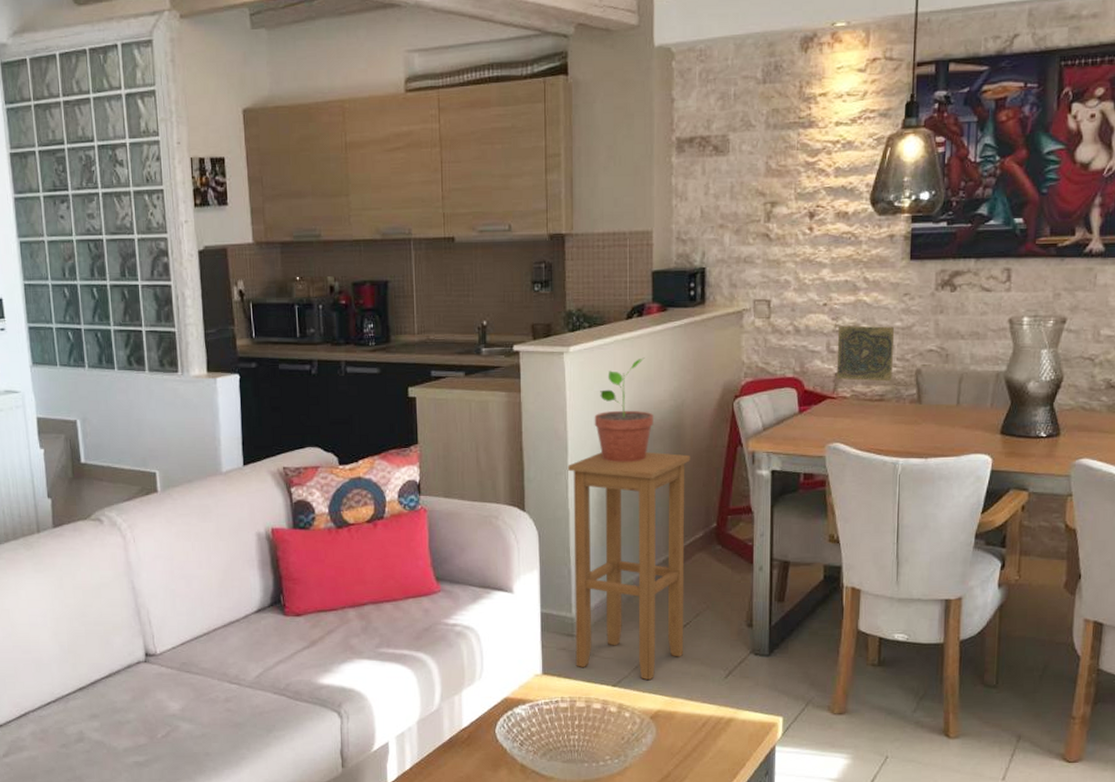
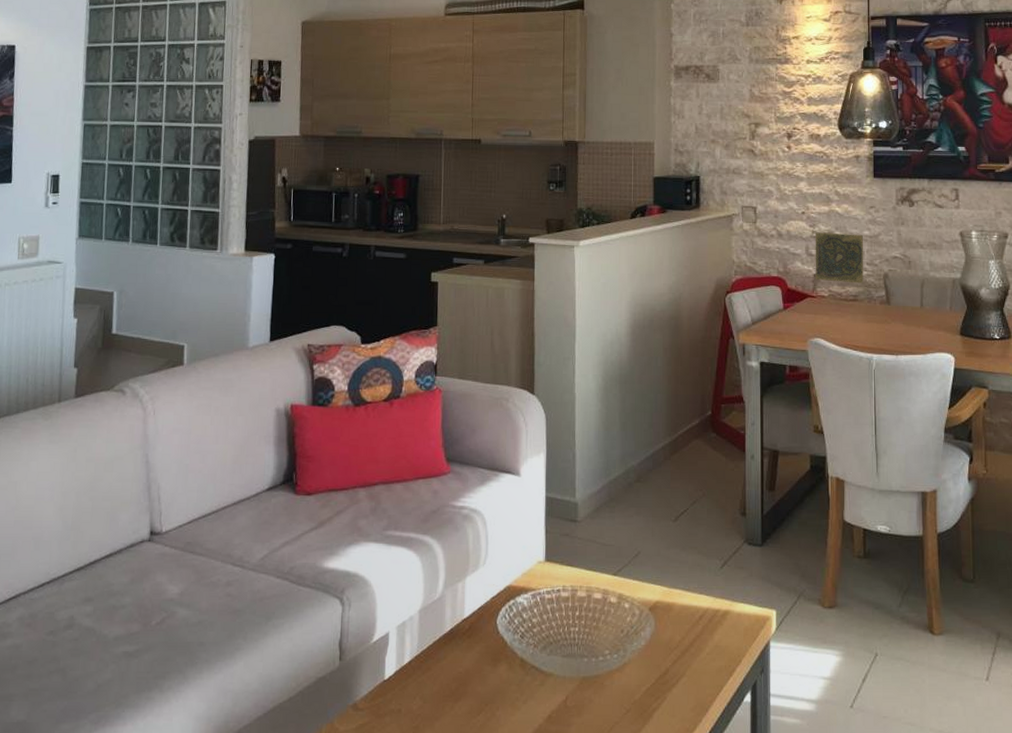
stool: present [567,451,690,681] -> none [574,340,687,570]
potted plant: present [594,357,653,463] -> none [600,253,654,351]

